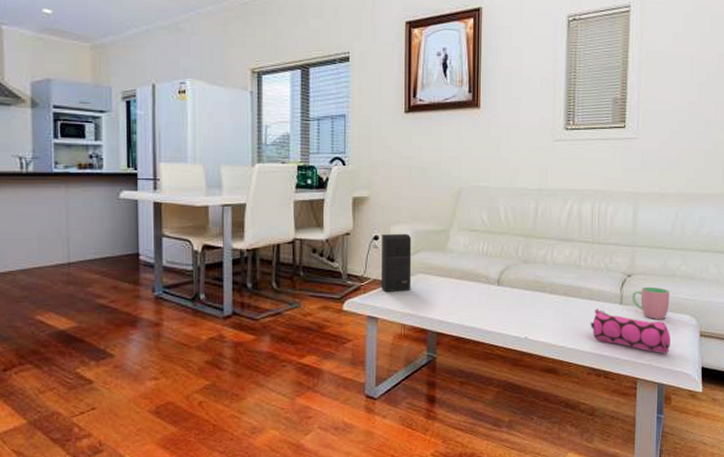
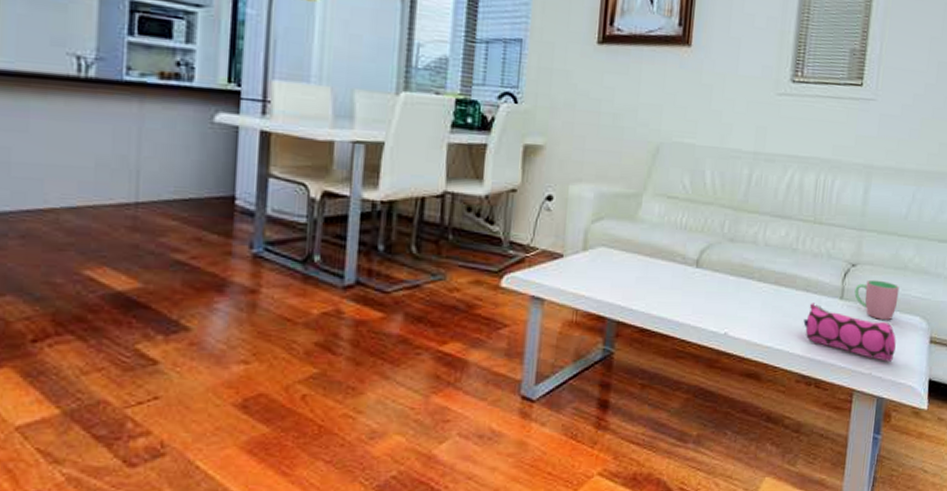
speaker: present [382,233,412,292] -> none [552,194,595,268]

